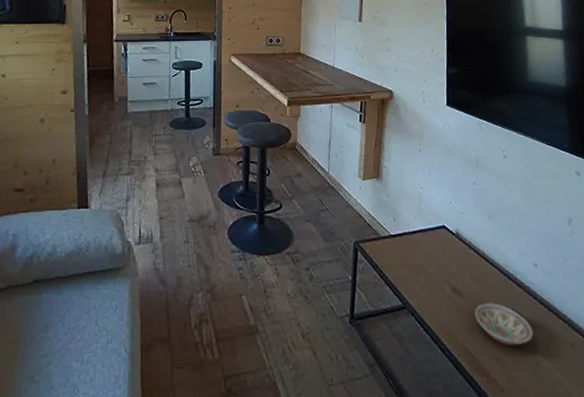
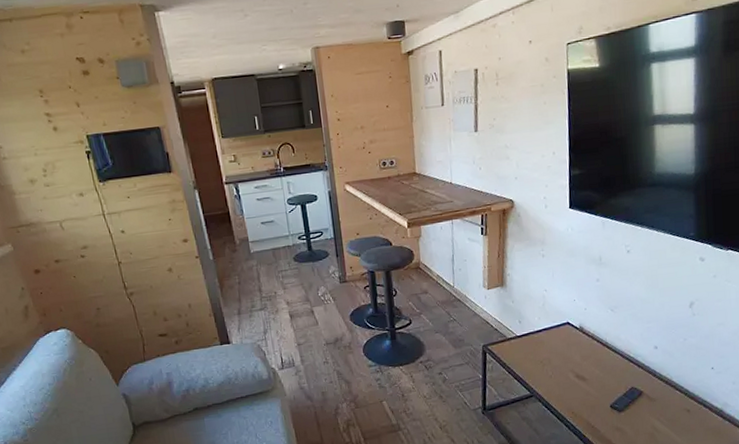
bowl: present [475,303,534,346] -> none [597,383,652,417]

